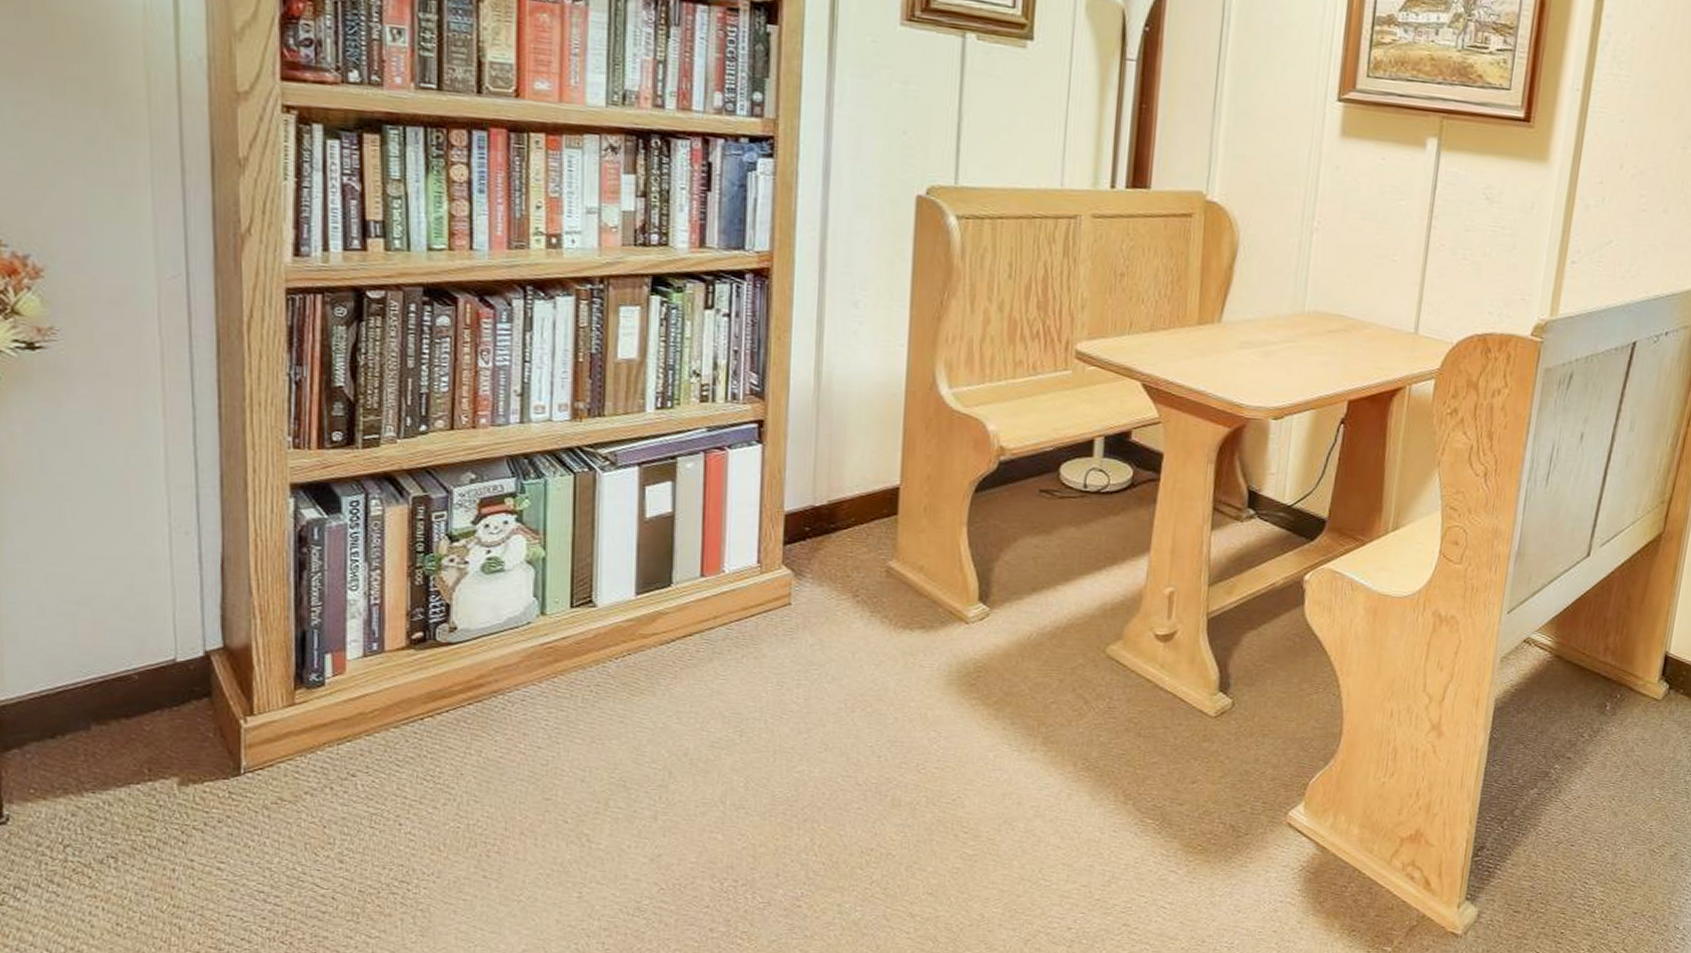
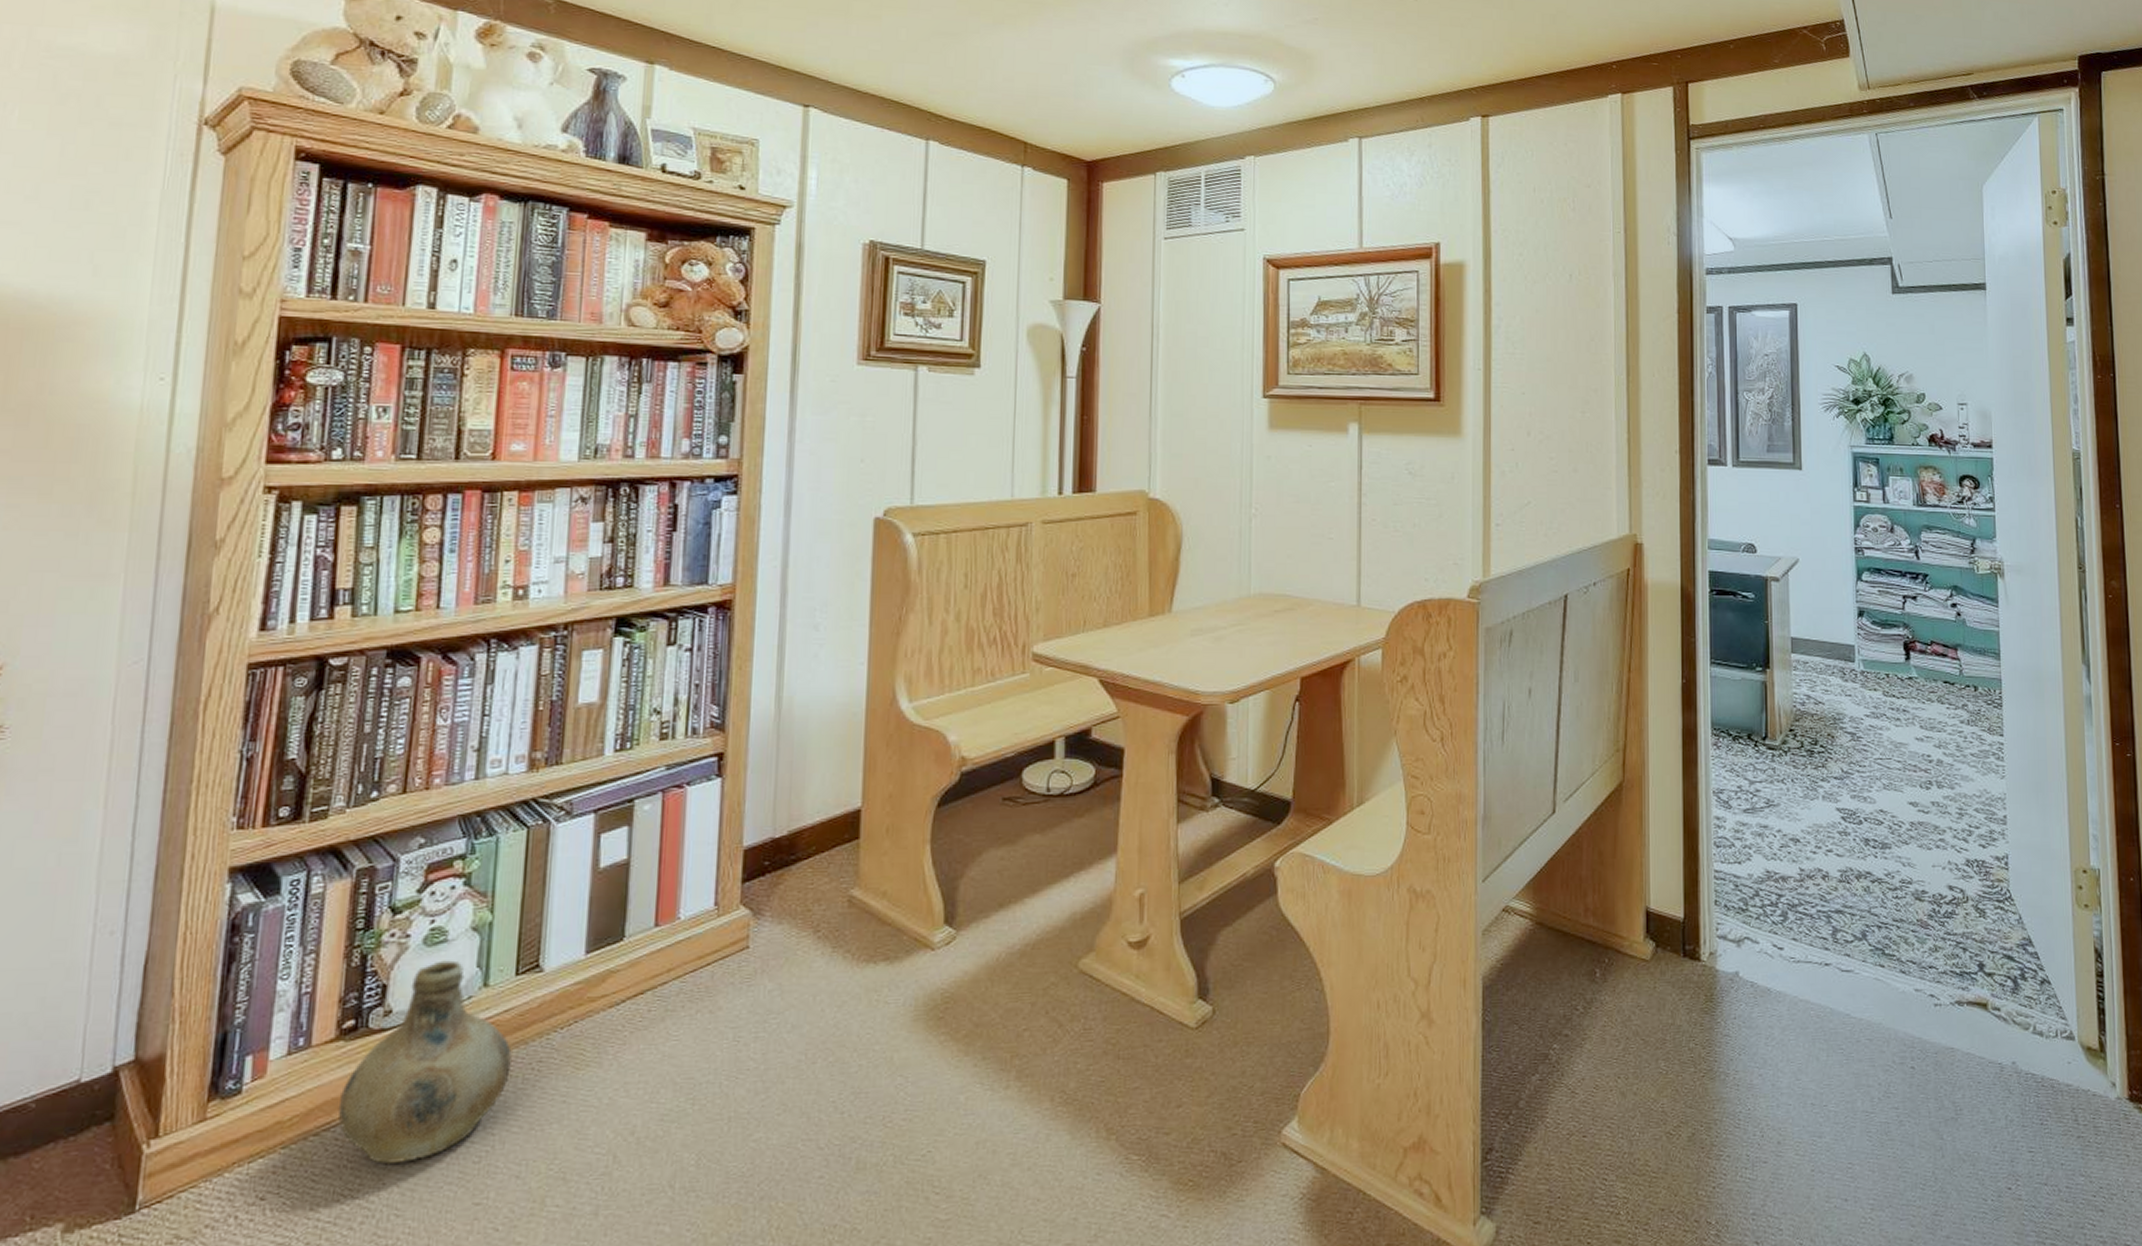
ceramic jug: none [414,588,572,759] -> present [337,960,513,1165]

